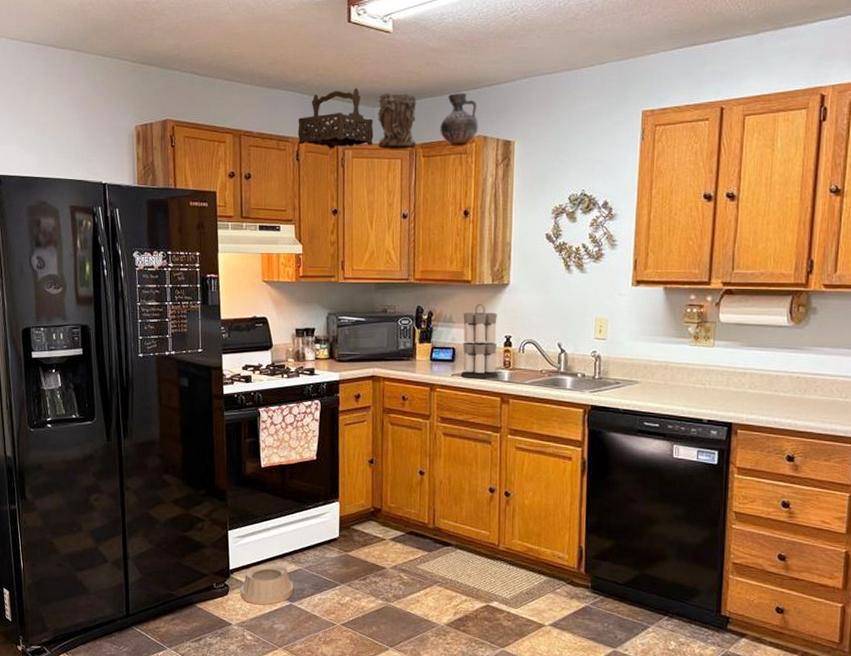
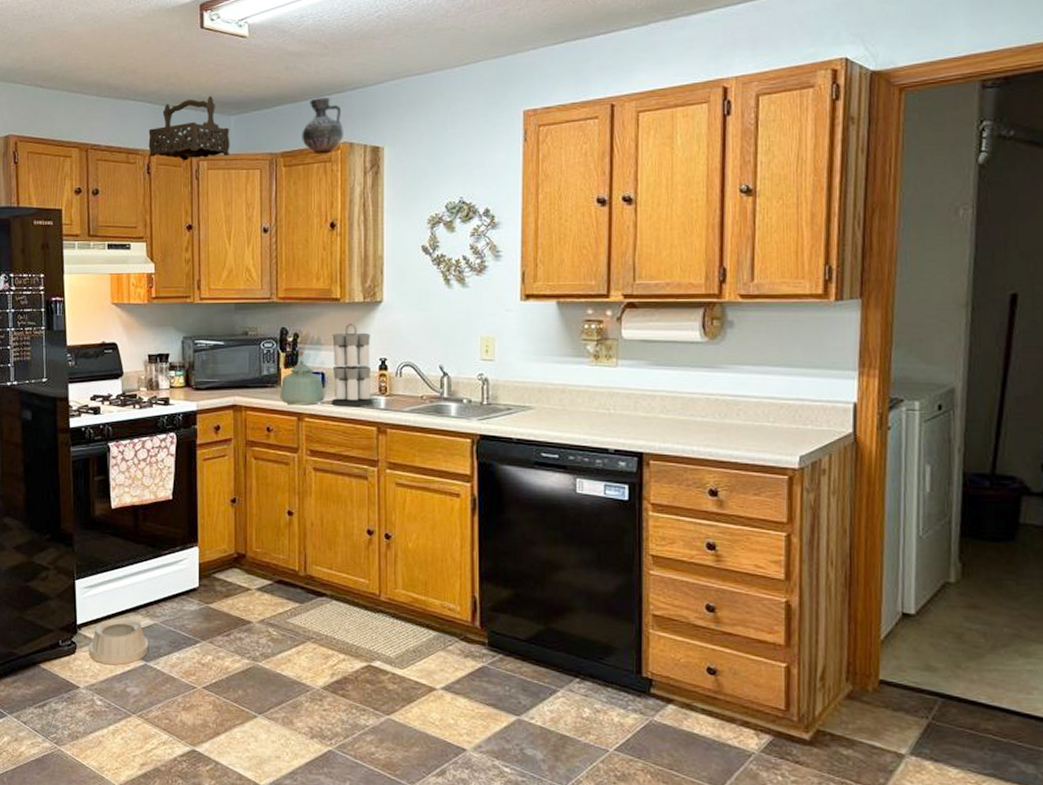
decorative planter: present [378,92,417,150] -> none [234,99,277,160]
kettle: none [414,327,455,377] -> present [280,350,325,406]

